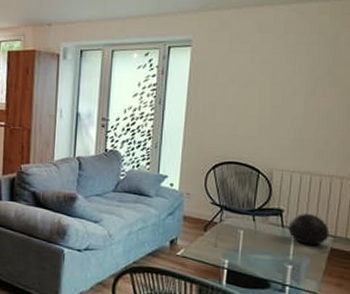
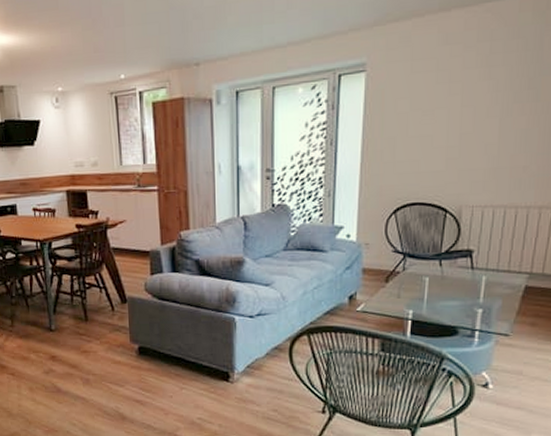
decorative ball: present [288,214,330,246] -> none [478,252,525,285]

